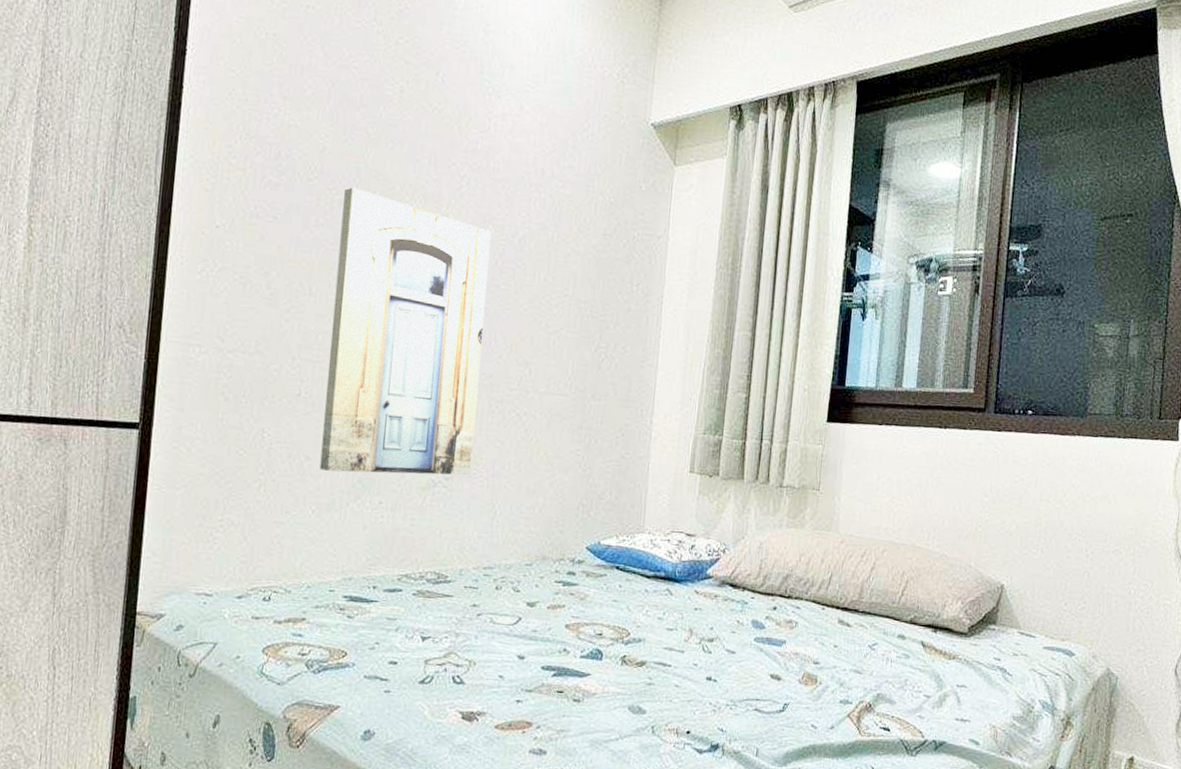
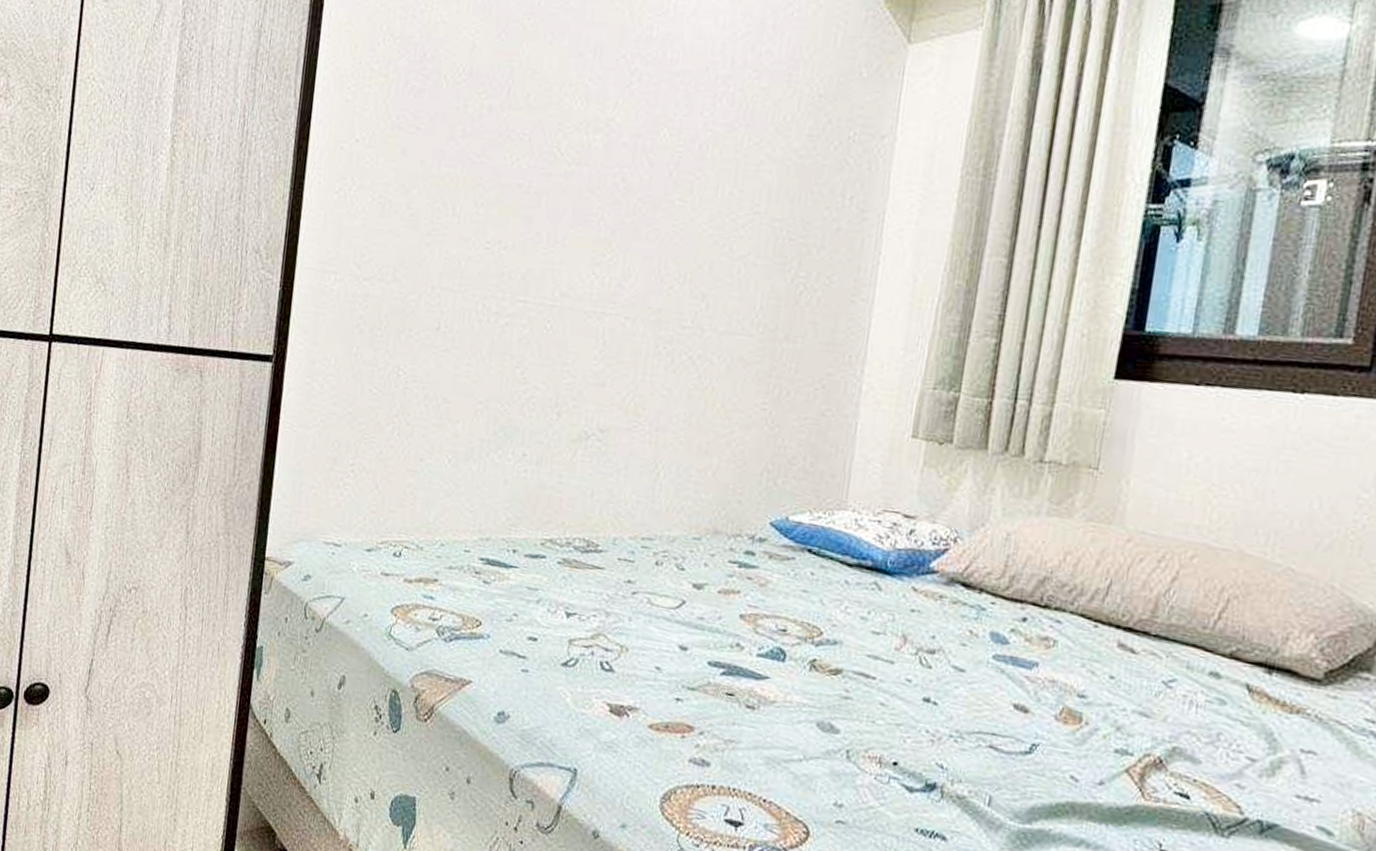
wall art: present [319,187,492,476] -> none [458,90,666,428]

